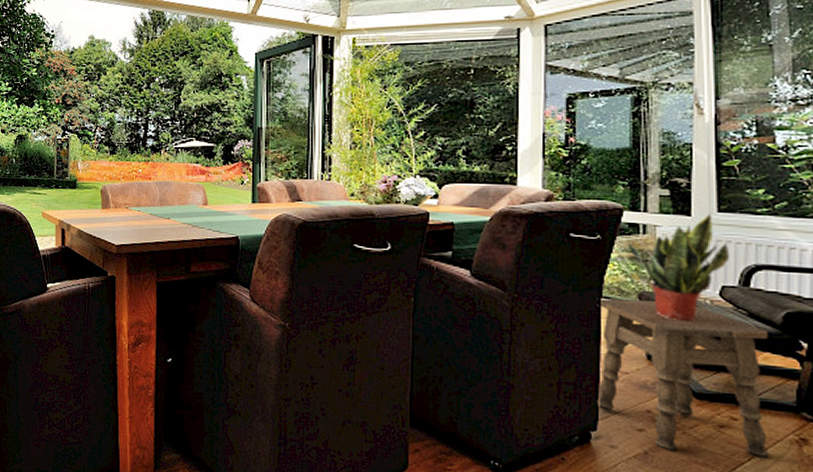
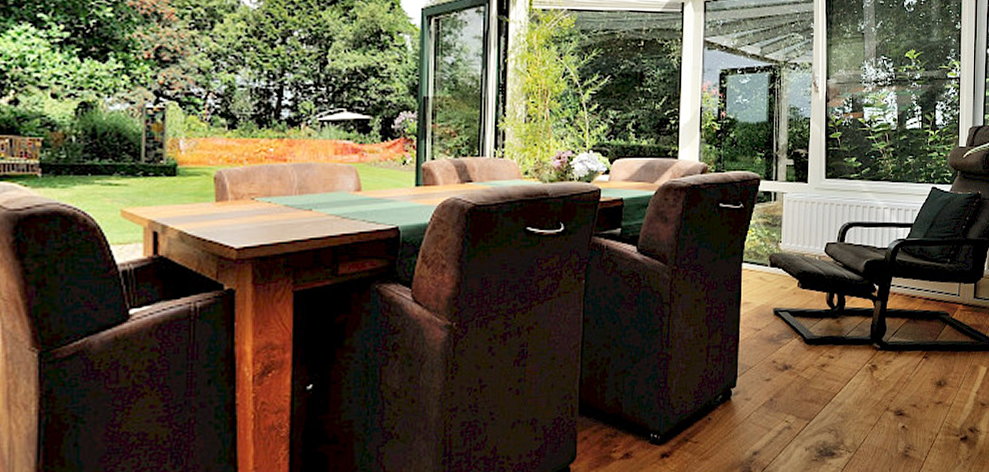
side table: present [596,298,769,458] -> none [736,260,854,395]
potted plant: present [627,214,730,321] -> none [762,180,833,277]

